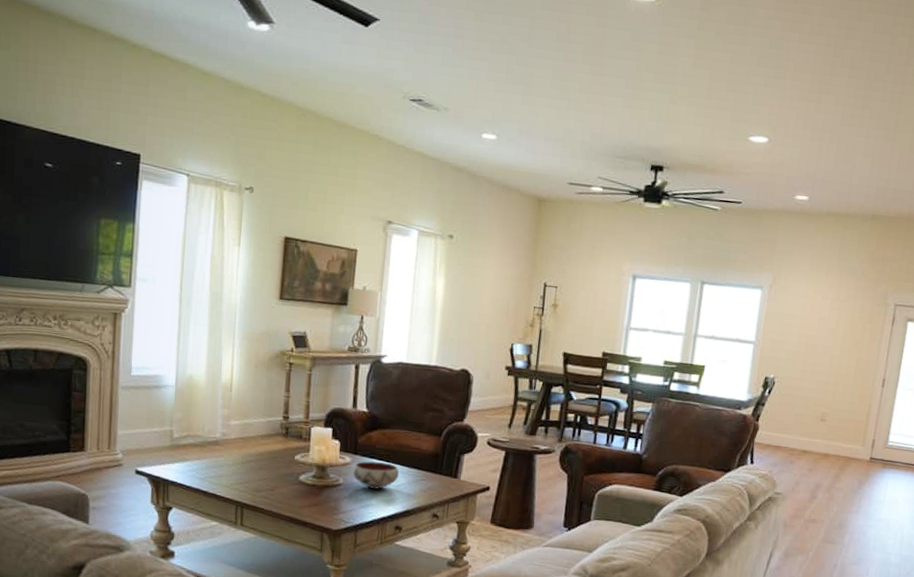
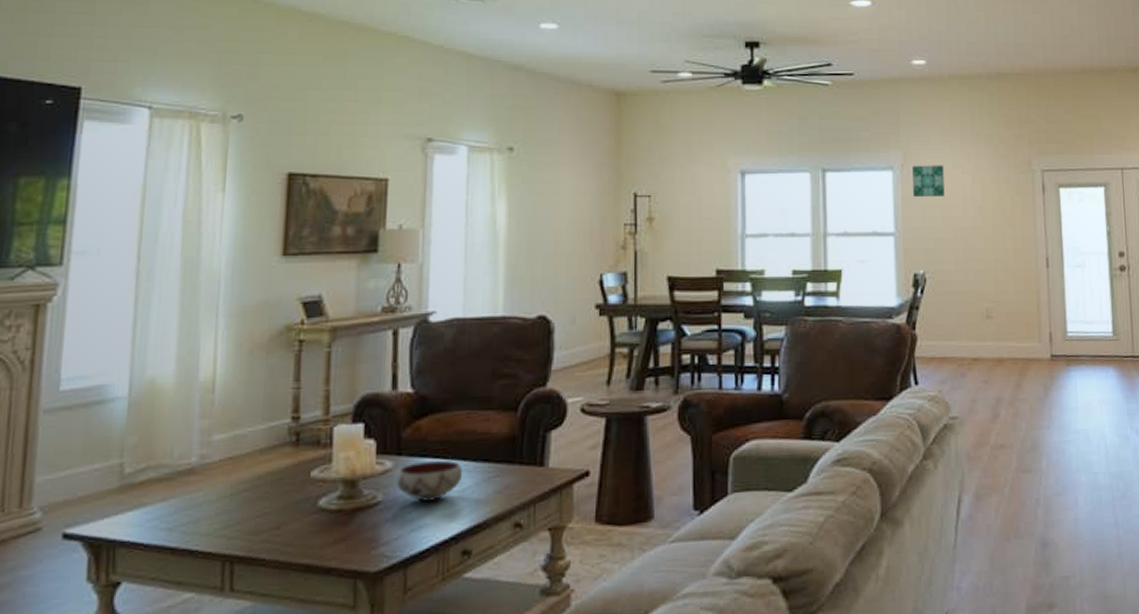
wall art: none [776,287,808,317] -> present [913,165,945,197]

